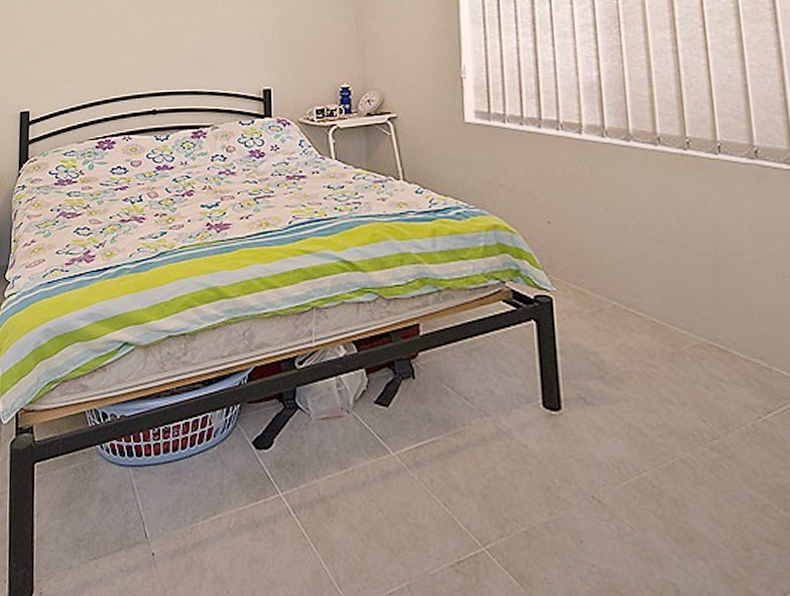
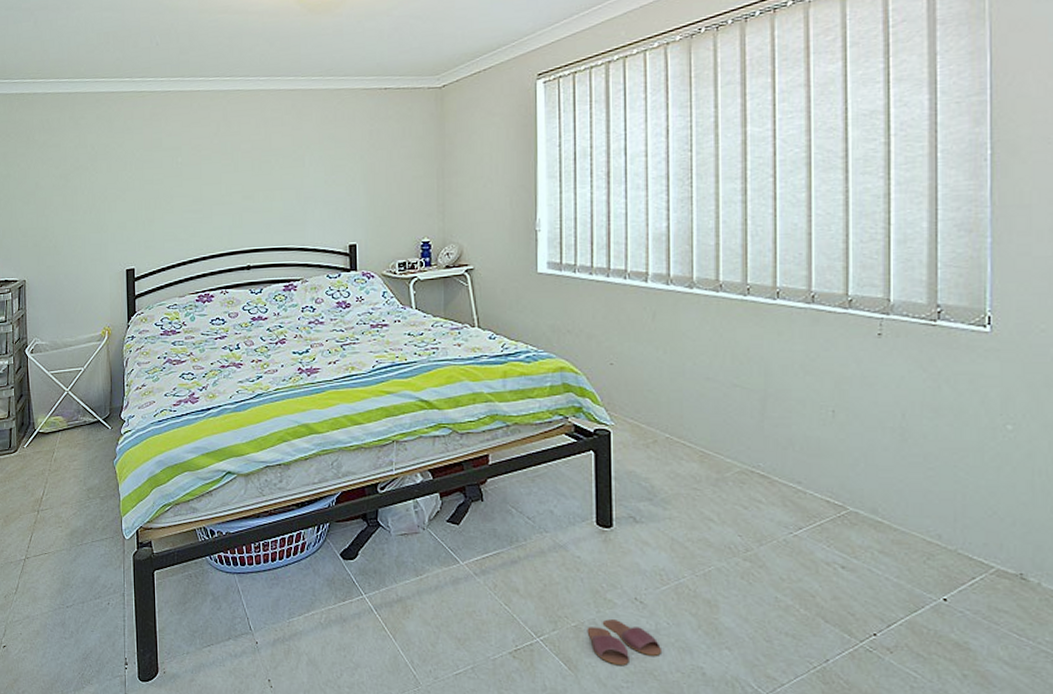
slippers: none [539,523,627,582] -> present [587,619,661,666]

